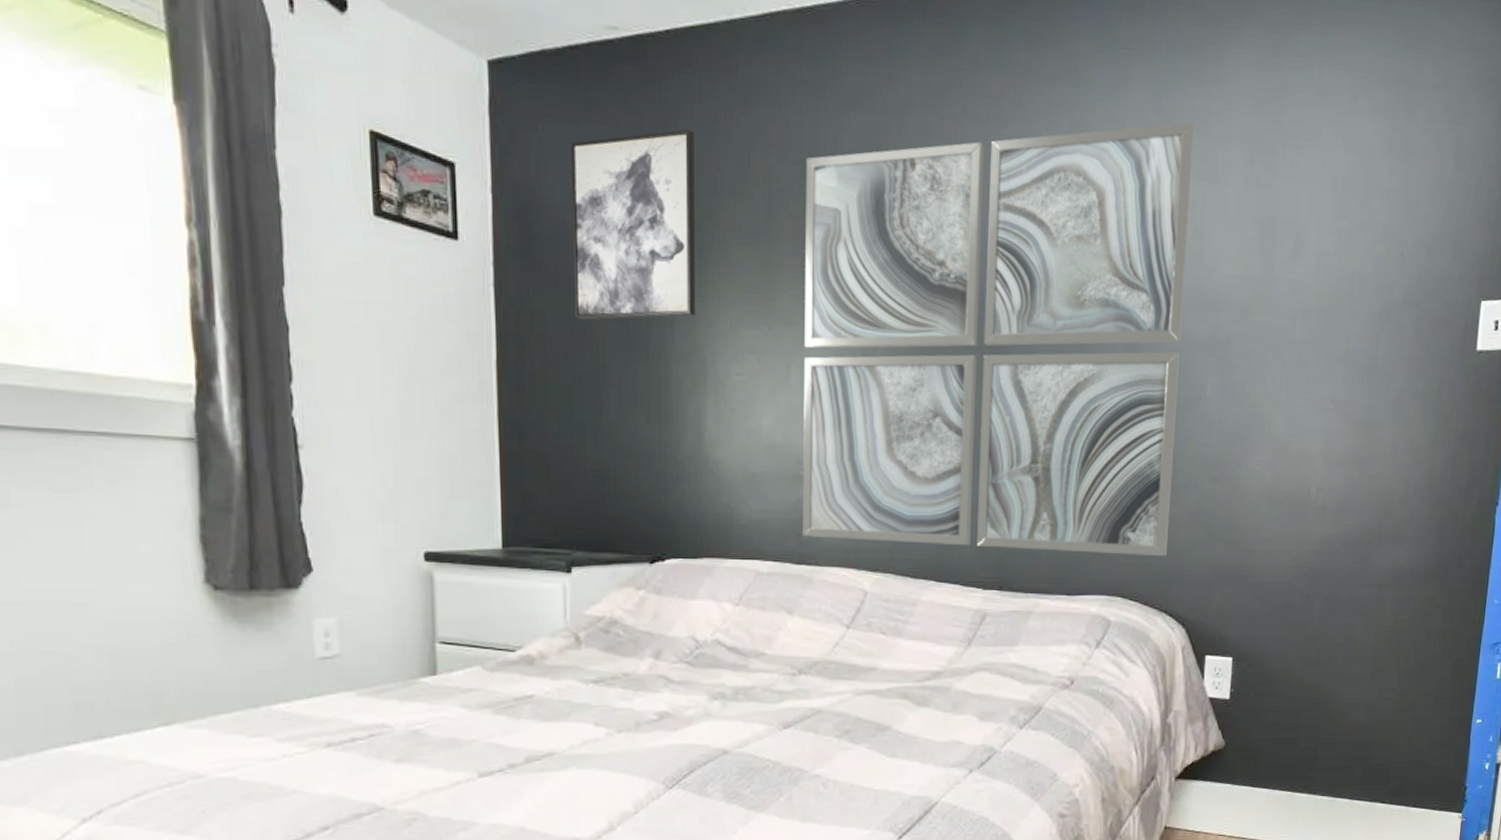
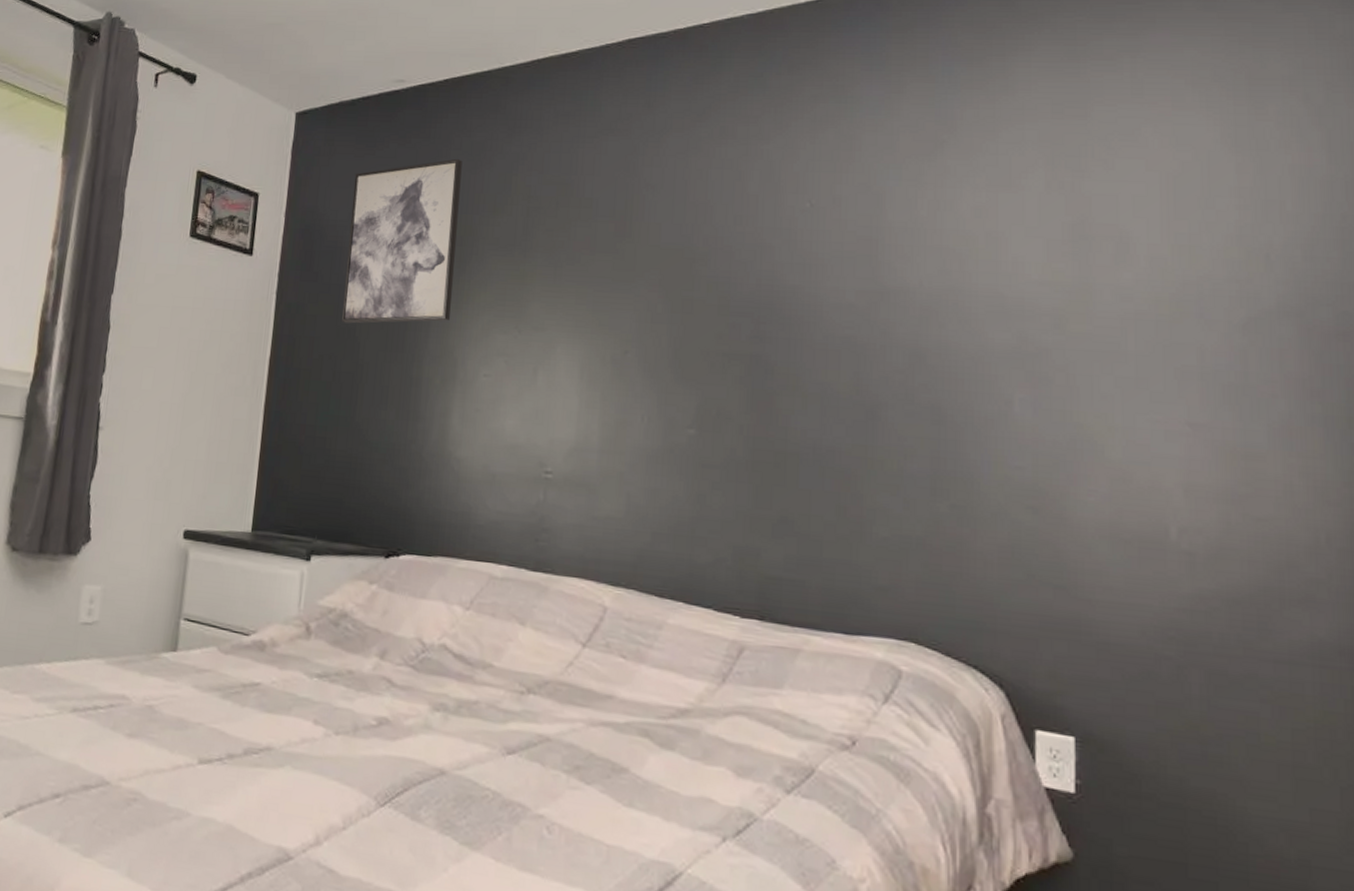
wall art: present [803,122,1195,557] -> none [540,129,981,599]

